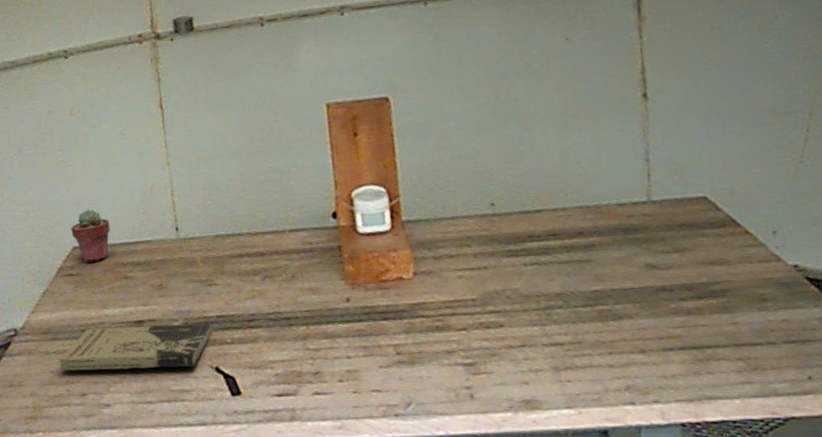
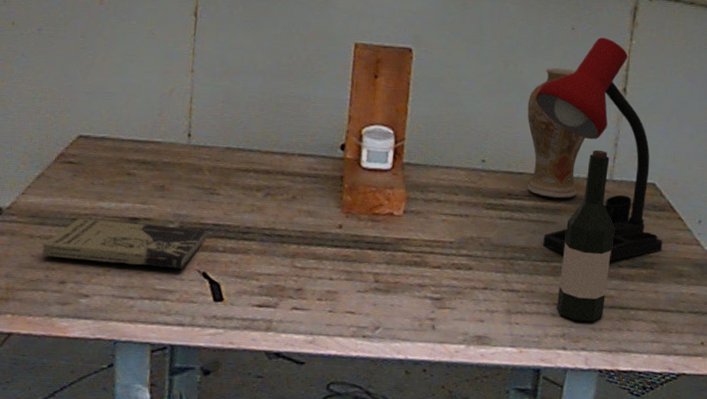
potted succulent: present [71,209,110,263] -> none [79,100,122,154]
vase: none [530,84,611,233] -> present [527,67,586,199]
desk lamp: none [538,41,732,295] -> present [535,37,663,261]
wine bottle: none [605,169,673,370] -> present [557,149,614,322]

